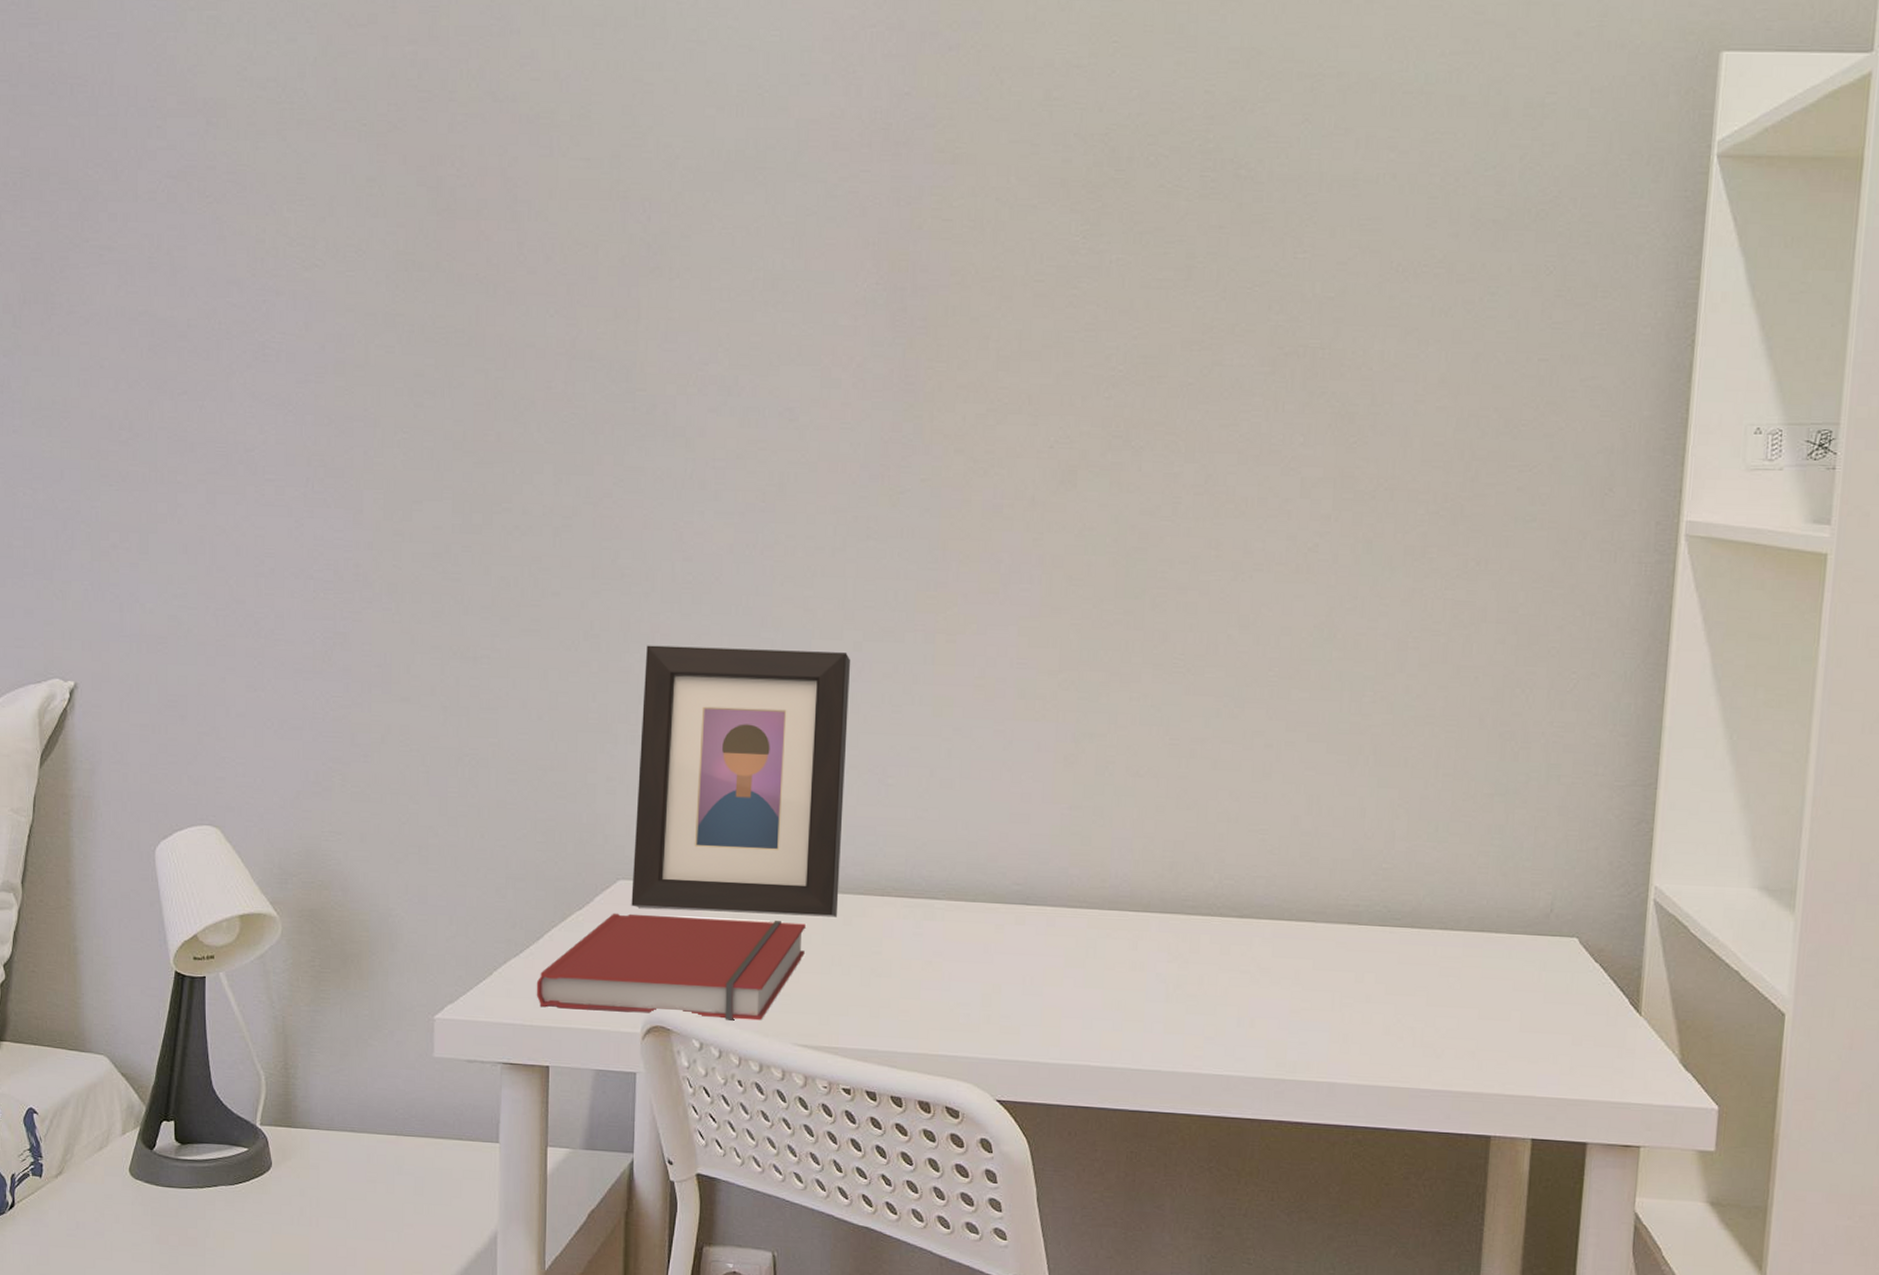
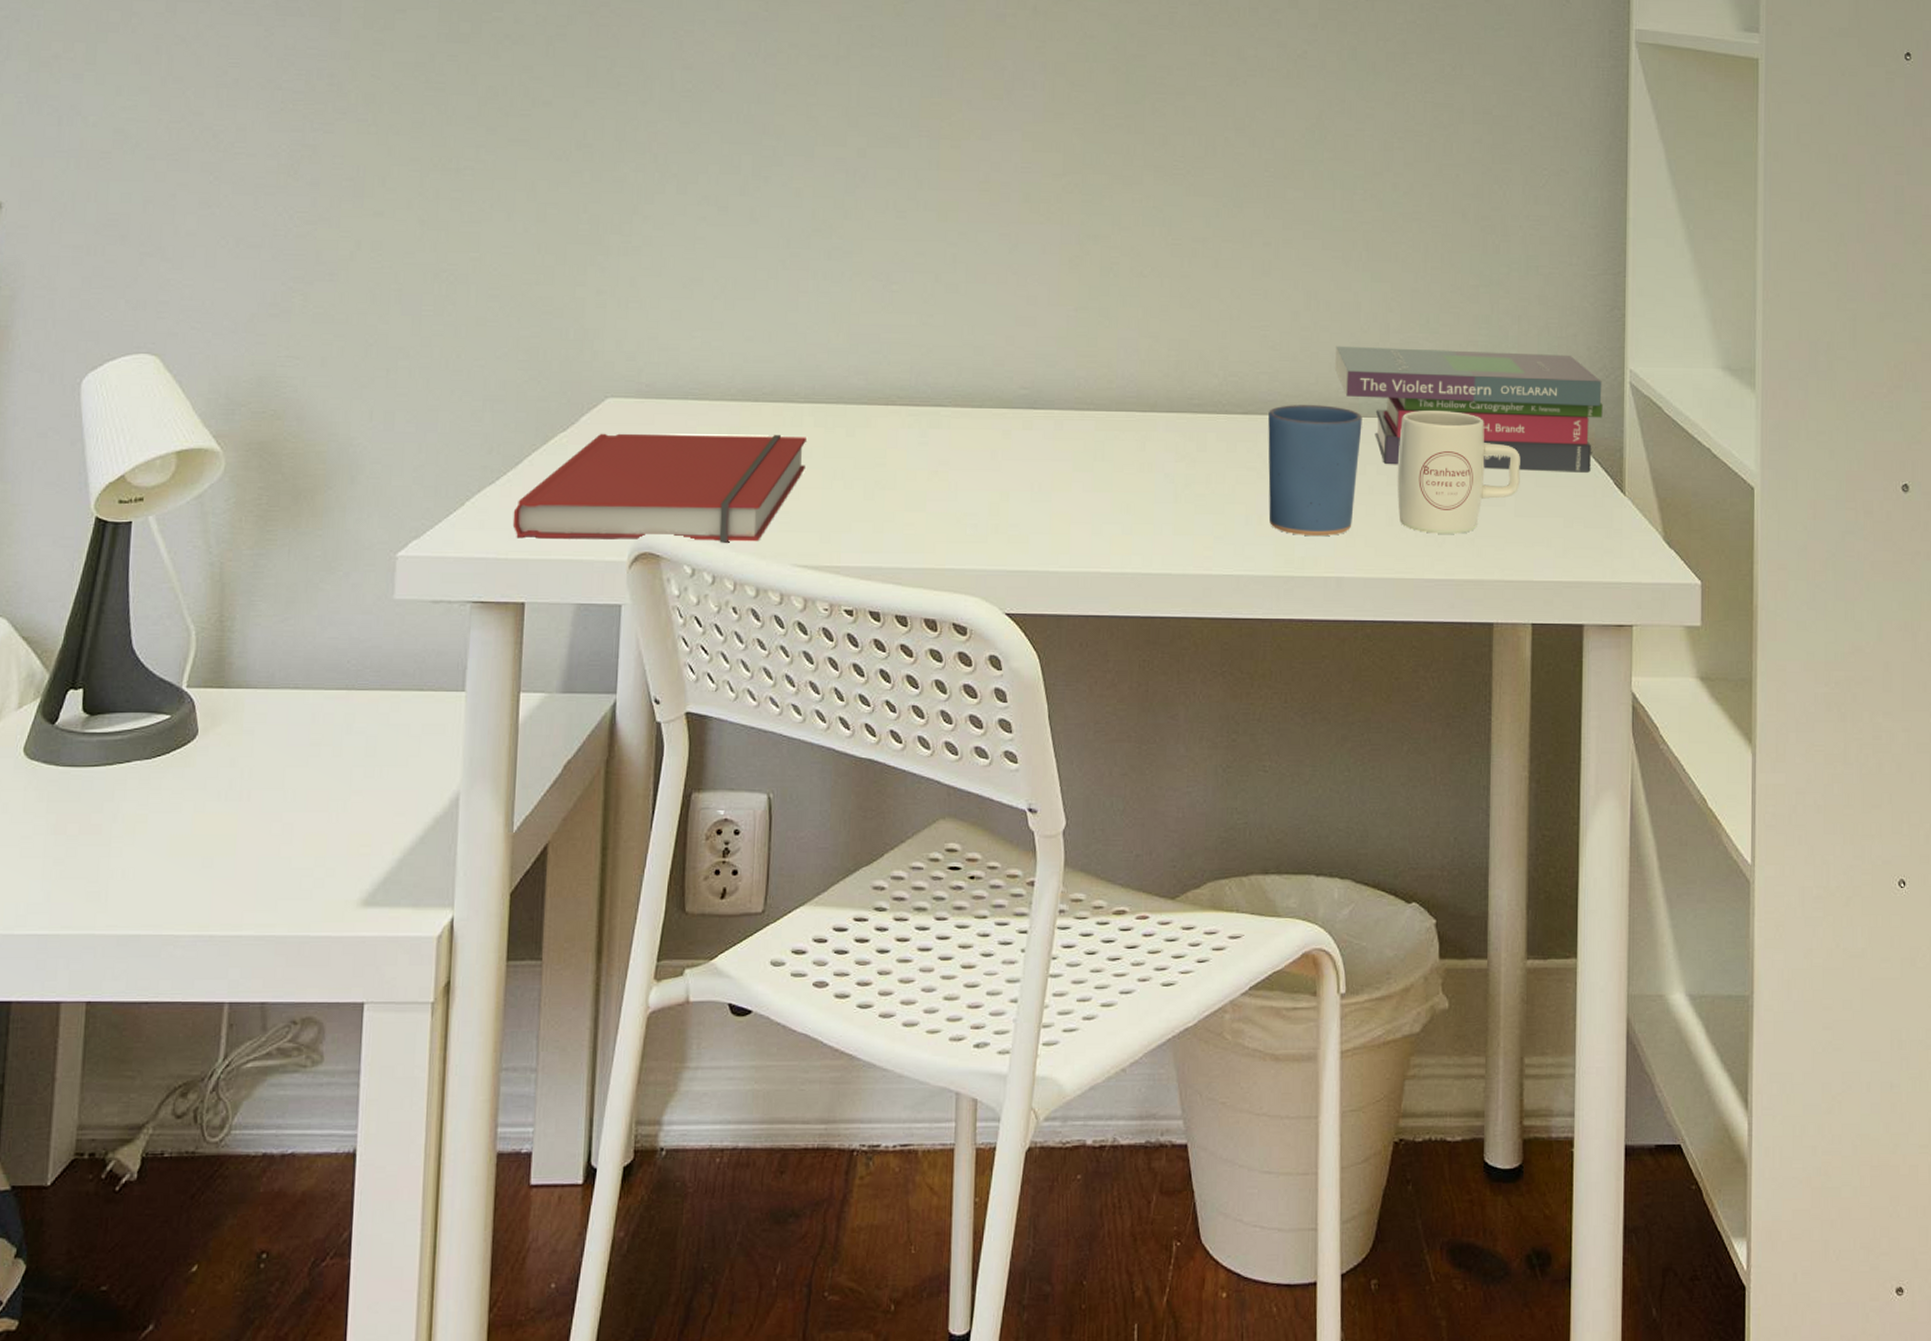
picture frame: present [631,645,850,917] -> none [620,154,854,429]
mug: none [1261,910,1362,1042] -> present [1268,405,1362,536]
books: none [1334,852,1623,992] -> present [1334,345,1603,474]
mug: none [1395,920,1529,1046] -> present [1397,411,1520,534]

